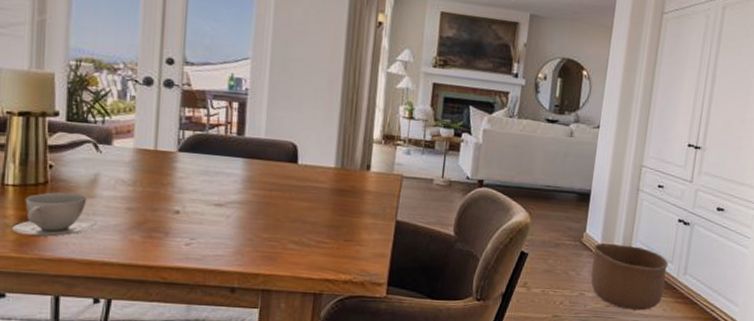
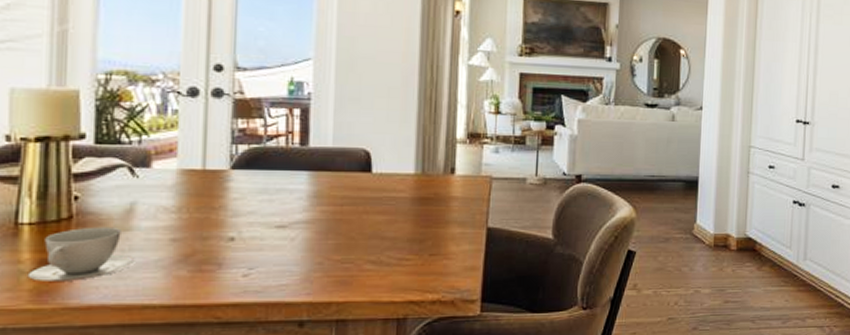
basket: present [591,243,669,311] -> none [705,234,787,304]

